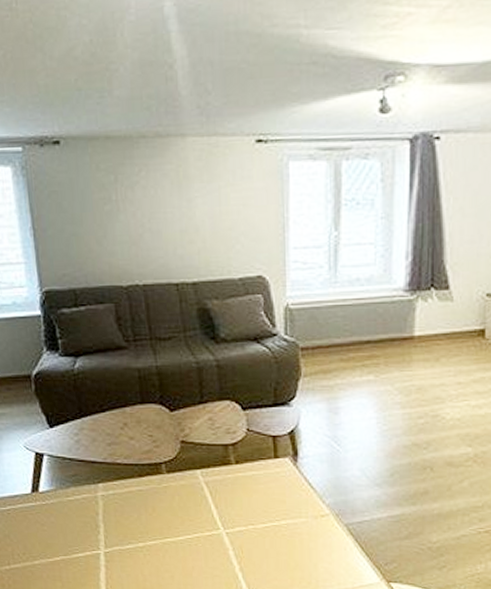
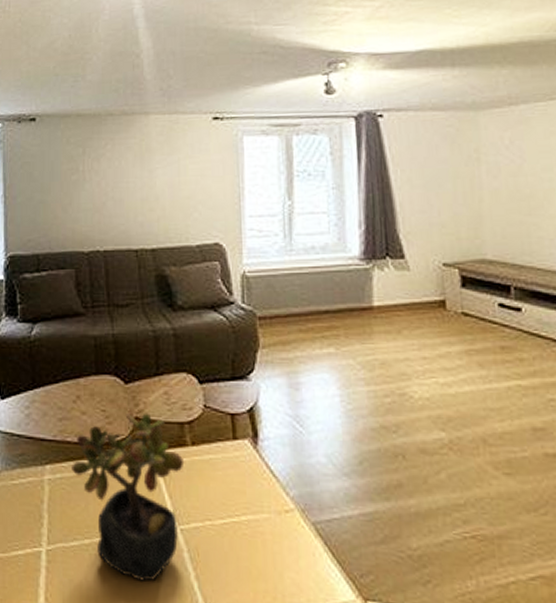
succulent plant: none [123,437,229,574] -> present [72,413,185,582]

